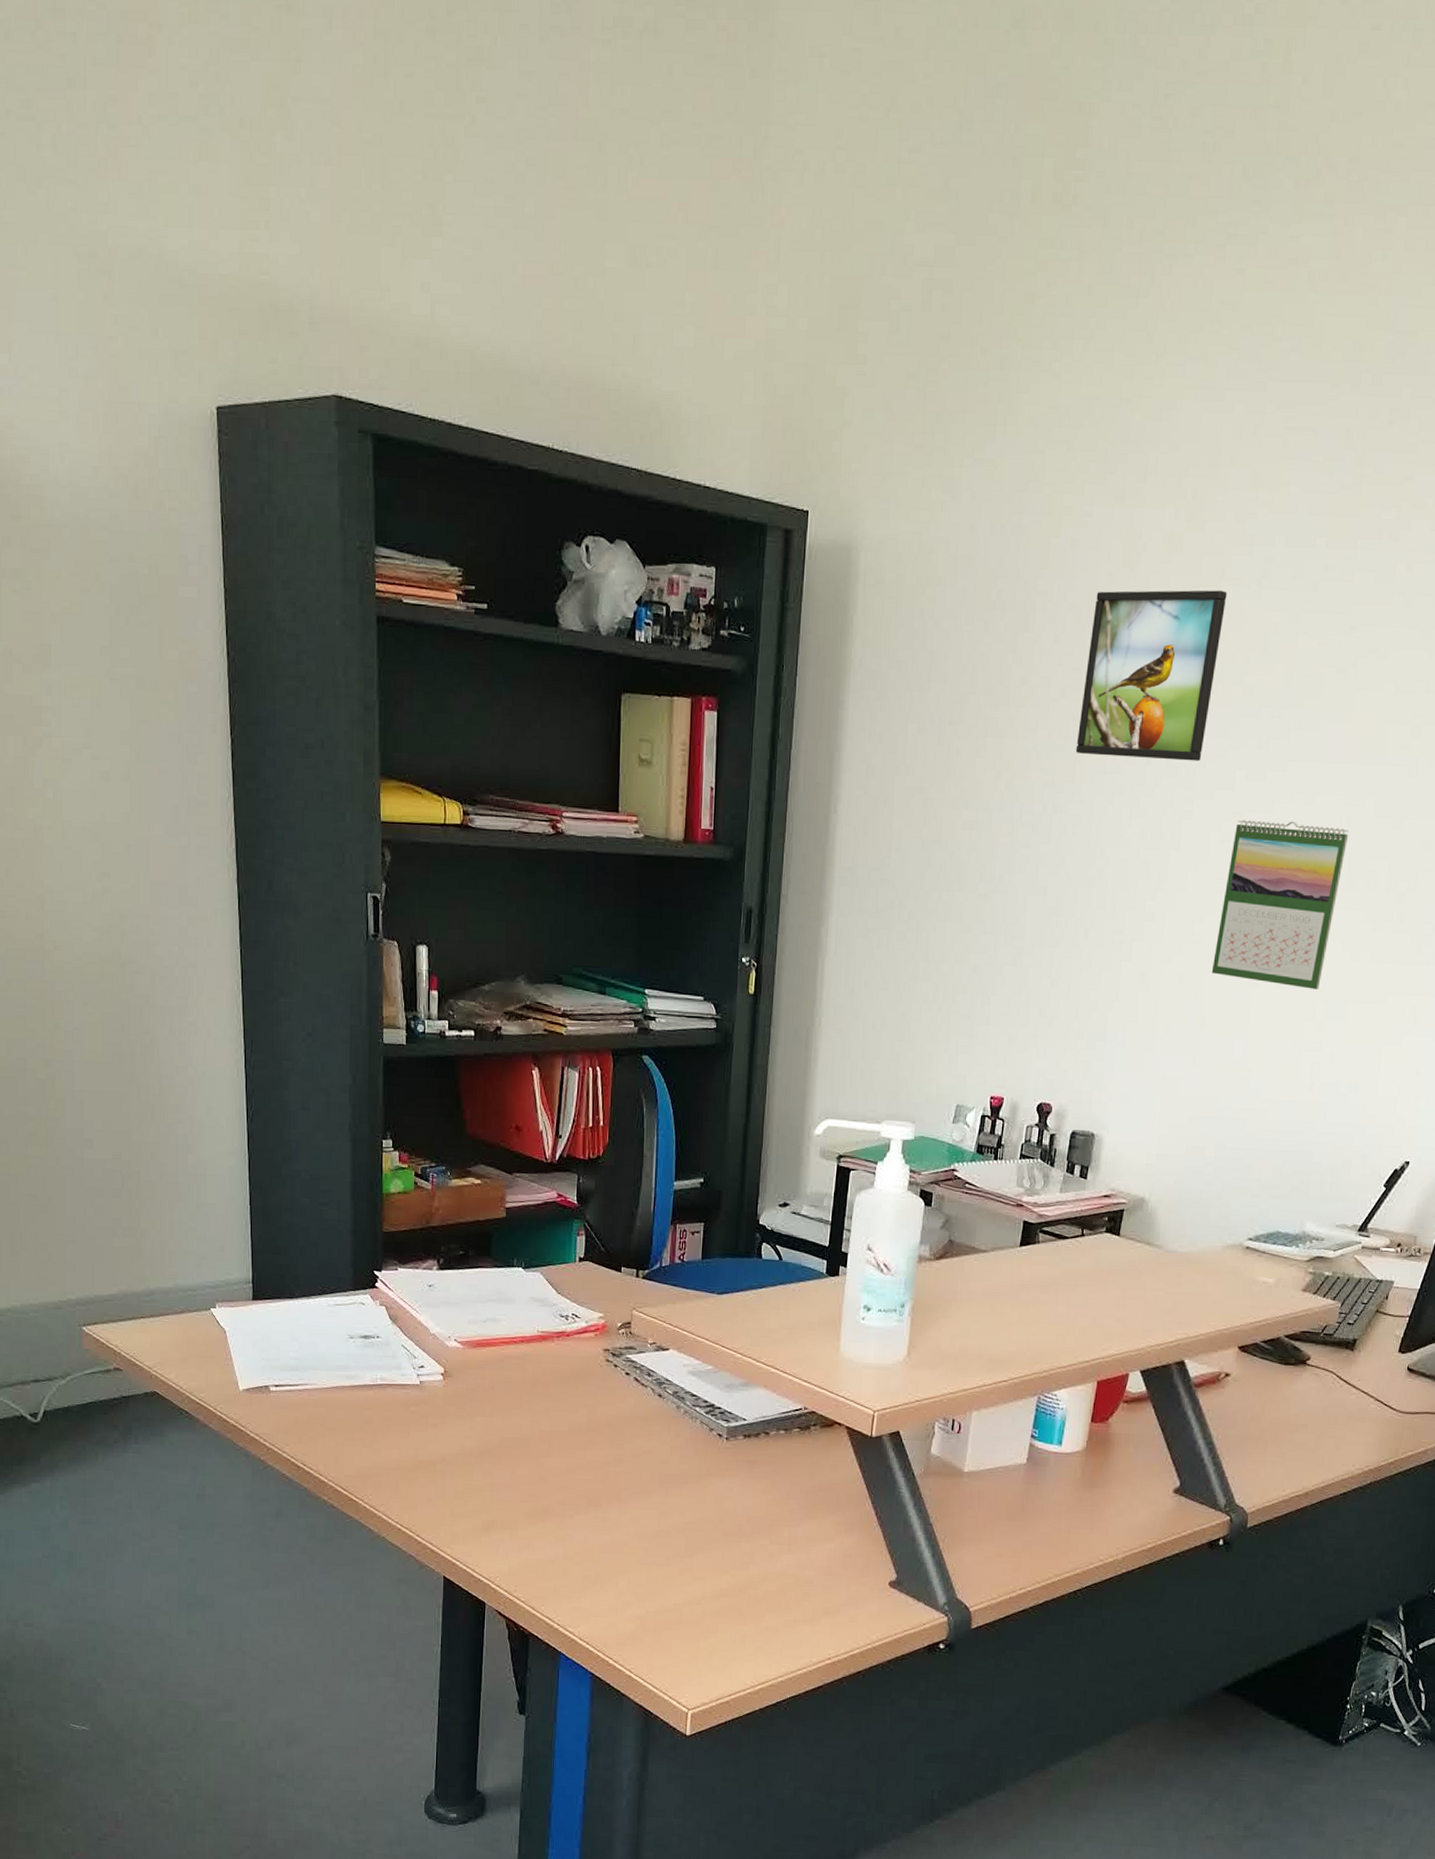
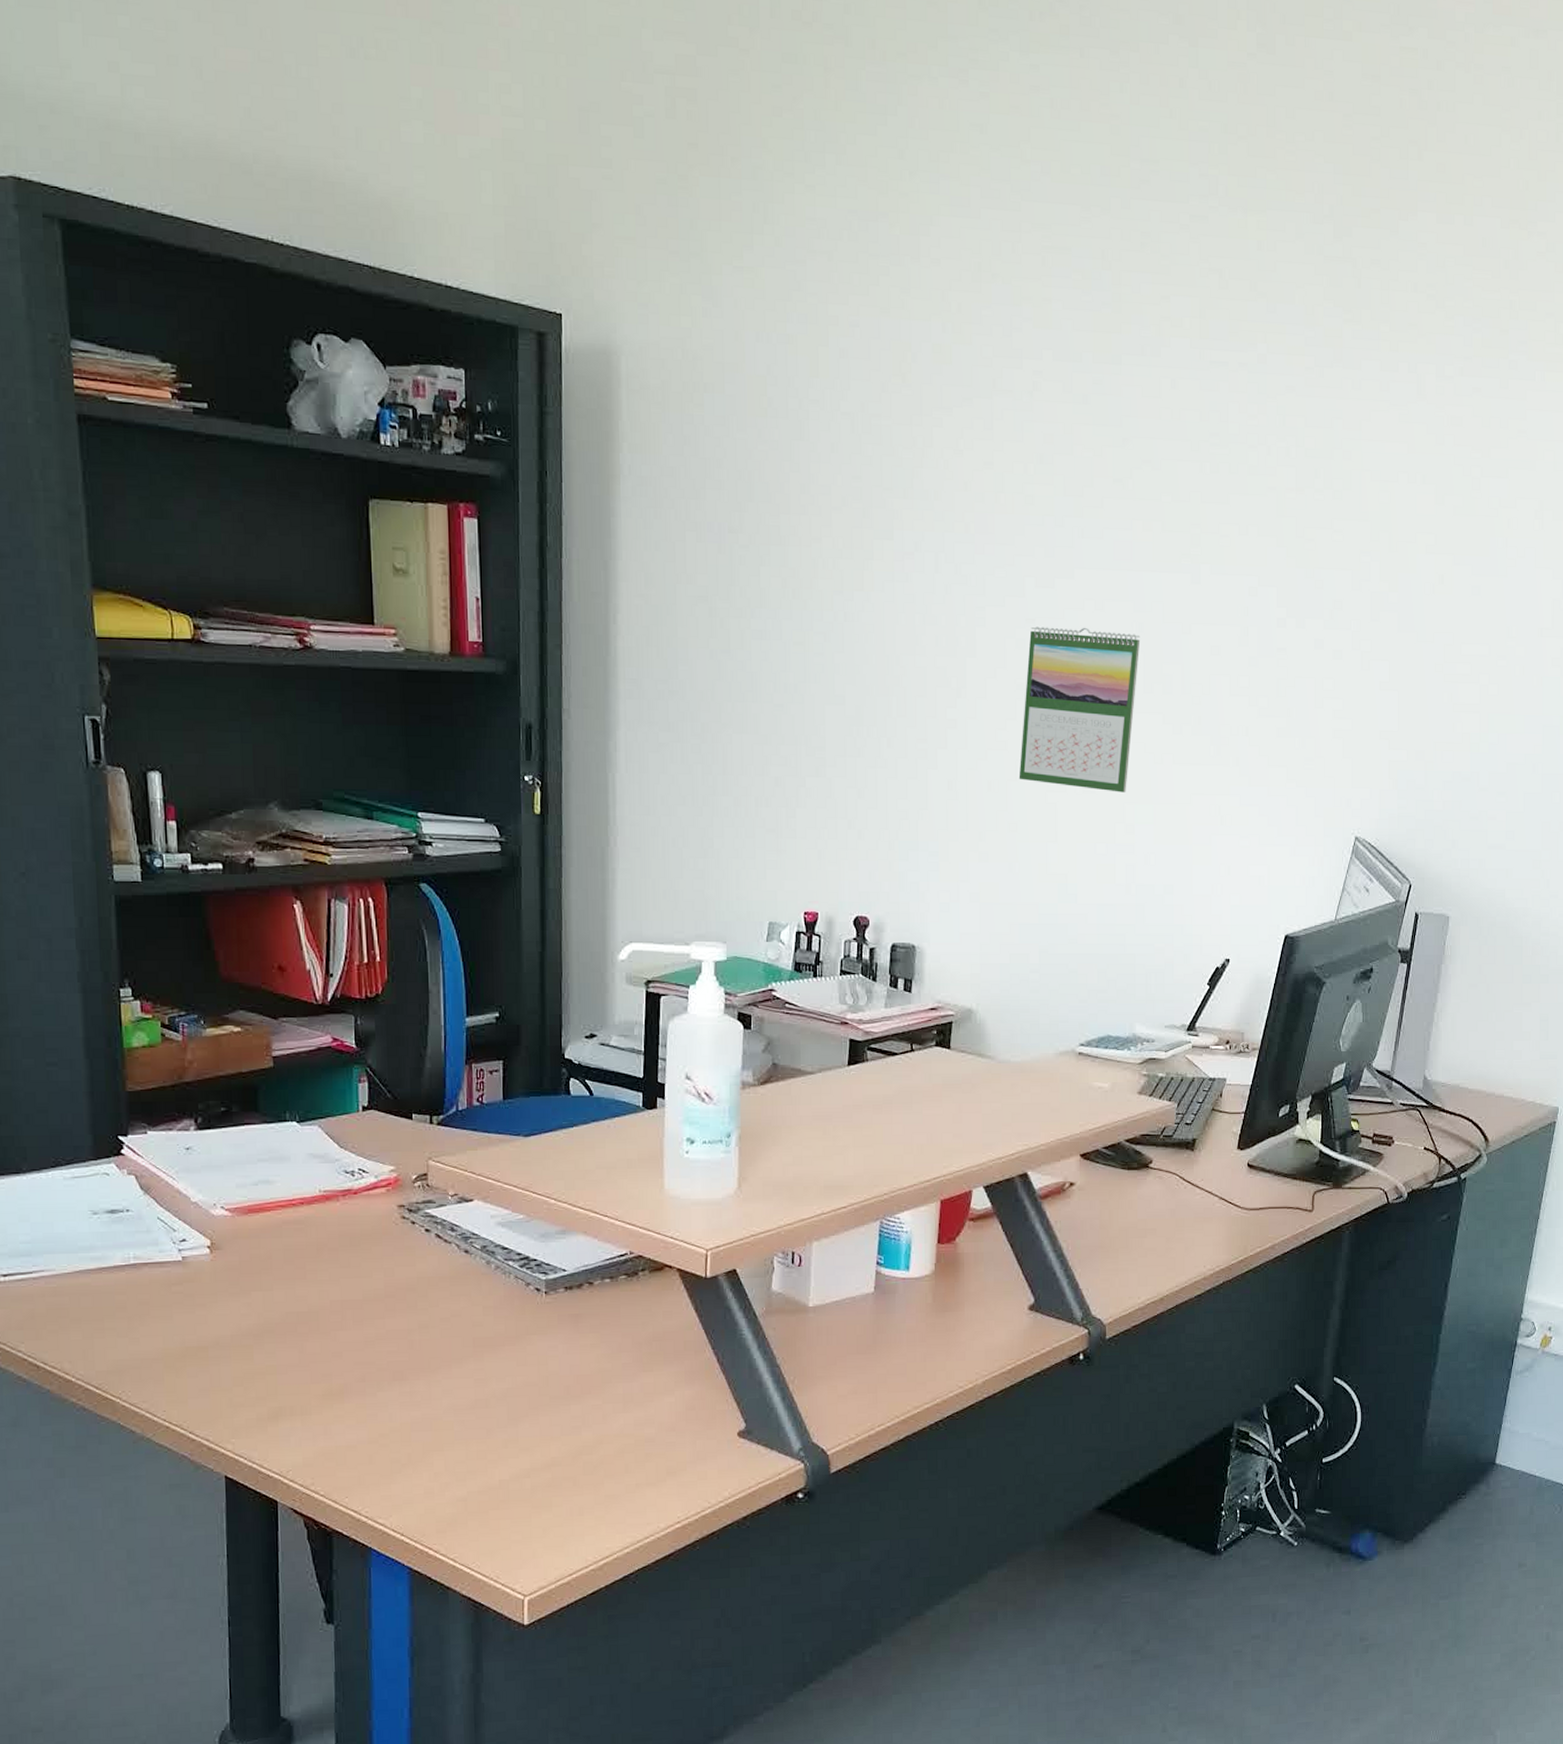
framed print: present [1075,590,1228,761] -> none [862,400,1001,569]

